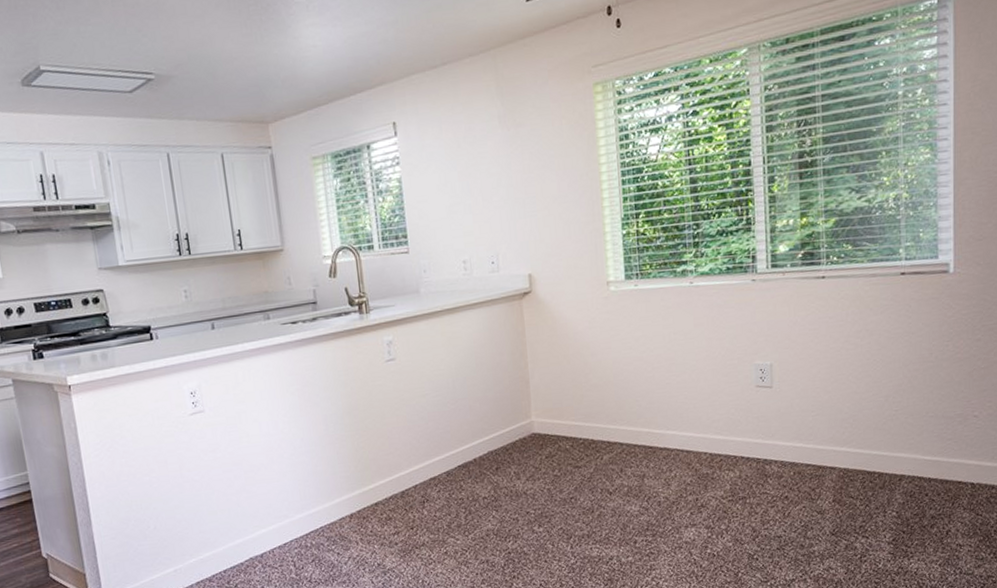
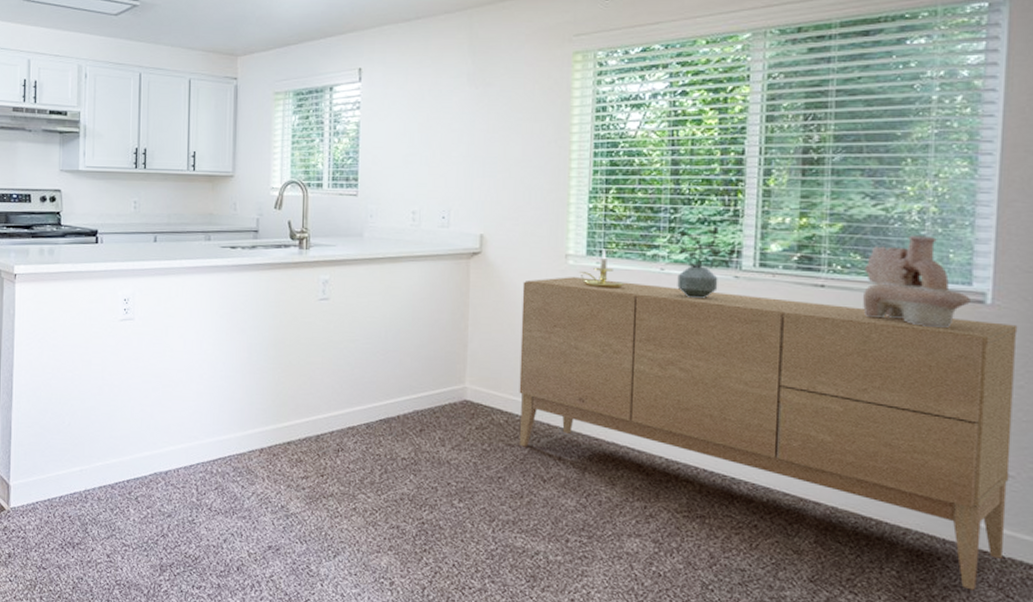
sideboard: none [572,287,974,516] -> present [519,277,1018,591]
candle holder: none [621,271,661,309] -> present [580,249,625,289]
potted plant: none [701,236,752,306] -> present [677,226,737,299]
decorative vase: none [855,219,938,301] -> present [863,235,970,328]

